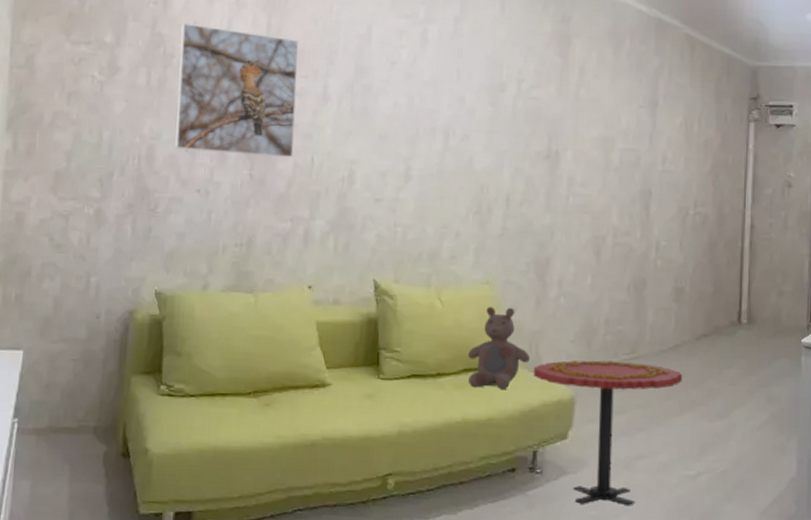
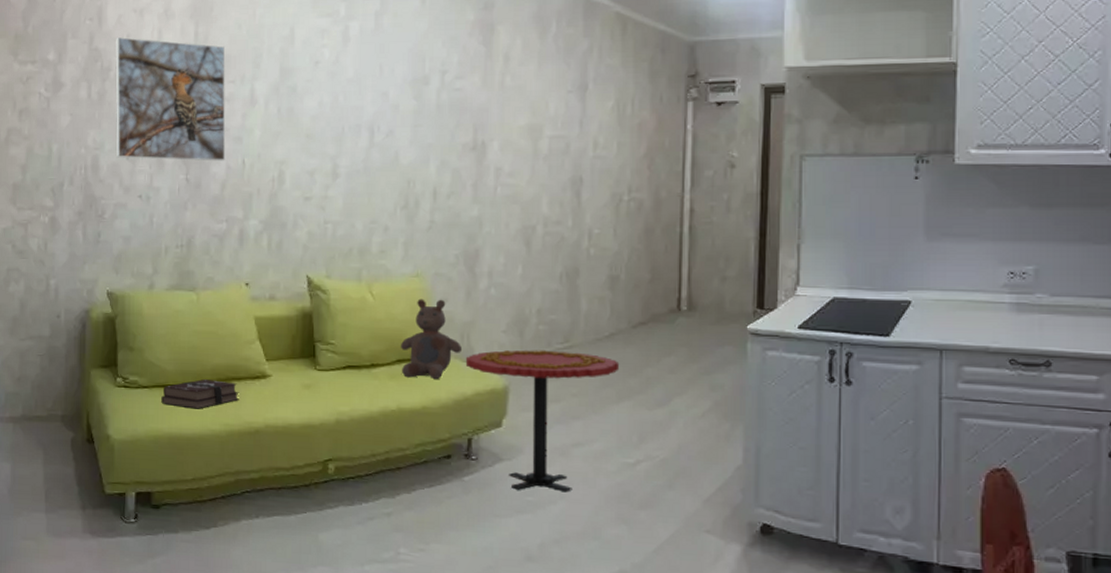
hardback book: none [209,388,296,420] -> present [161,379,239,409]

